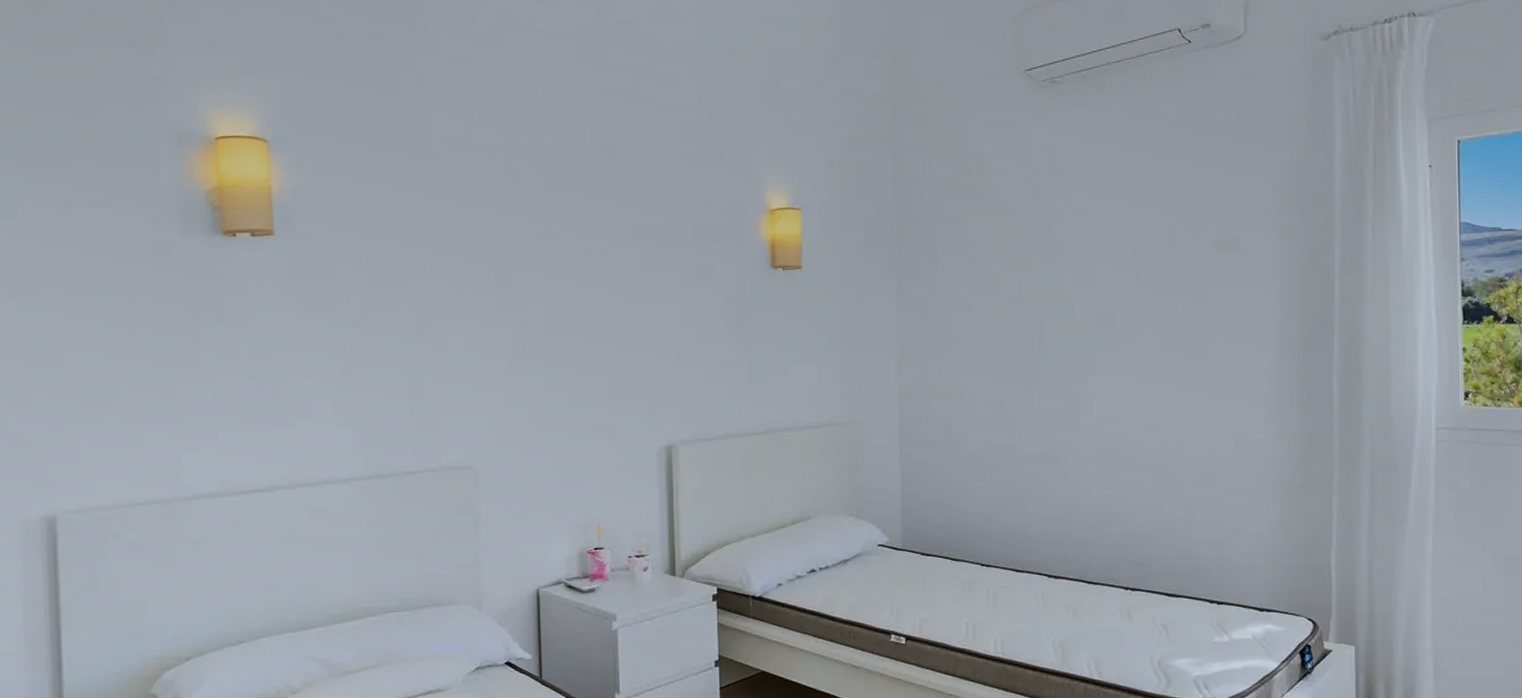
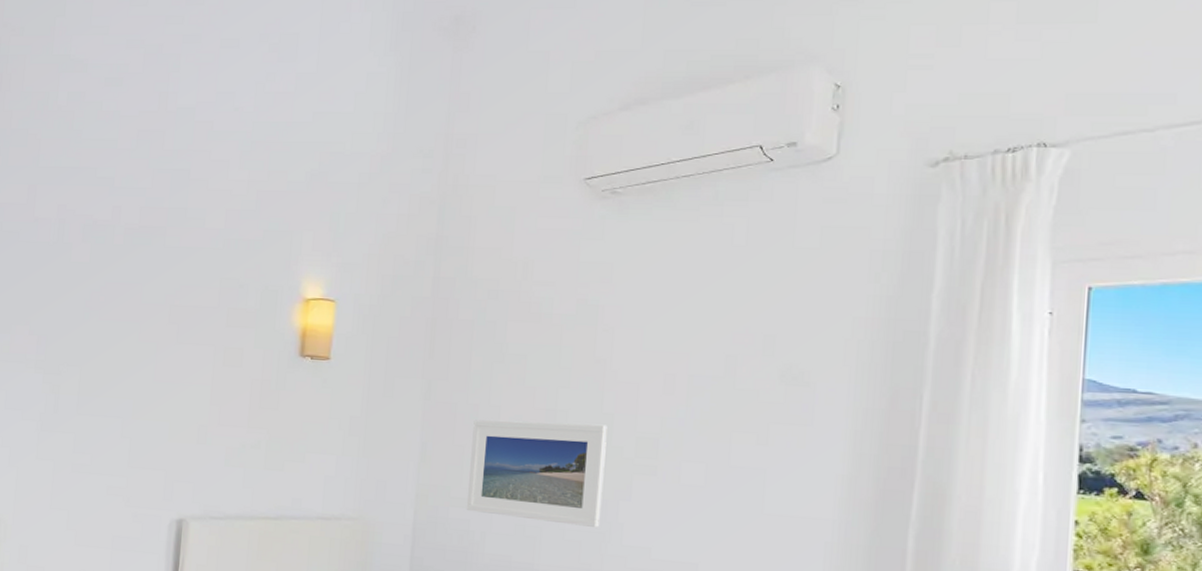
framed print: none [946,306,1071,404] -> present [466,420,607,527]

